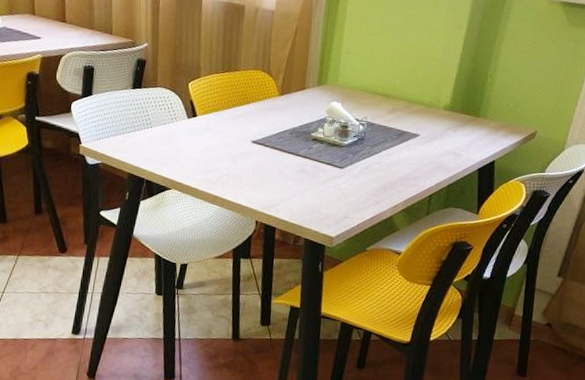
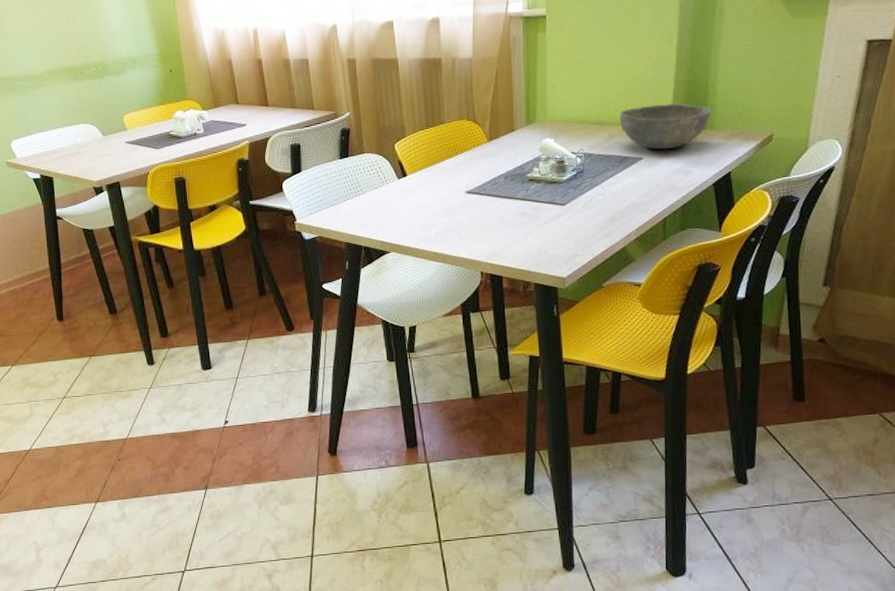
bowl: none [404,86,487,131] -> present [620,103,711,150]

